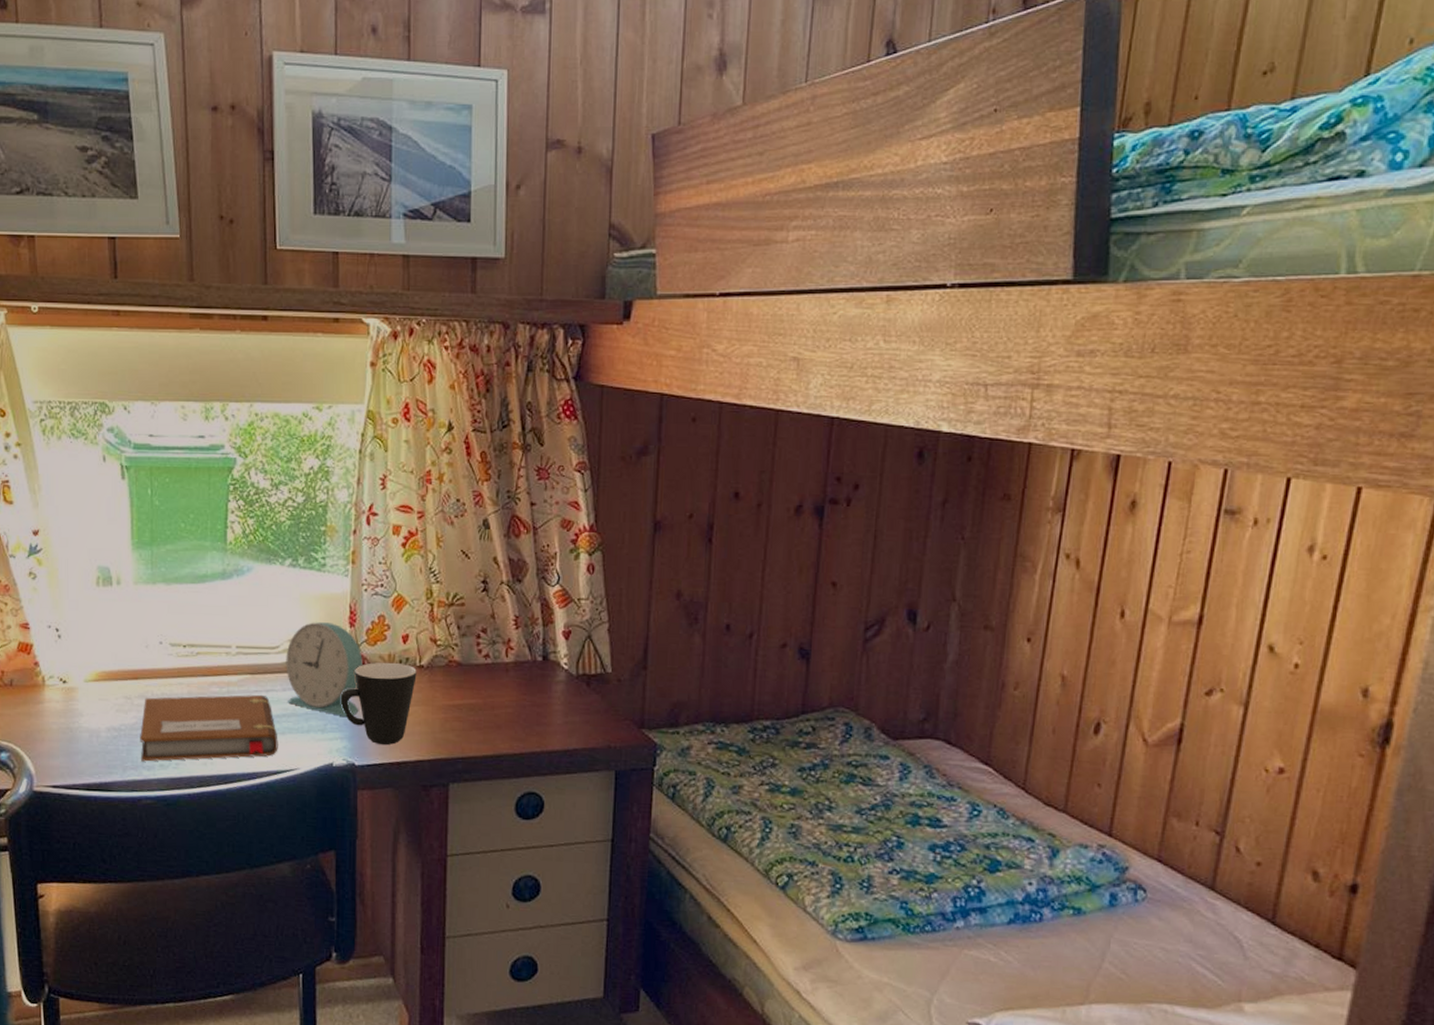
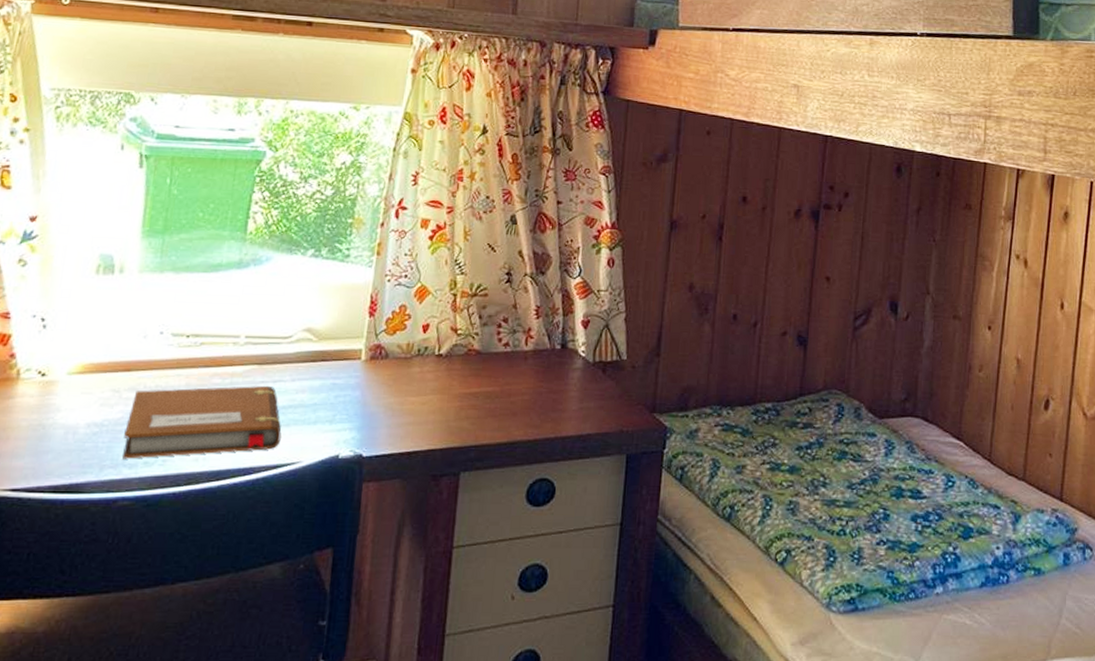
alarm clock: present [286,622,363,716] -> none [296,312,380,406]
mug: present [340,662,417,746] -> none [352,351,435,435]

